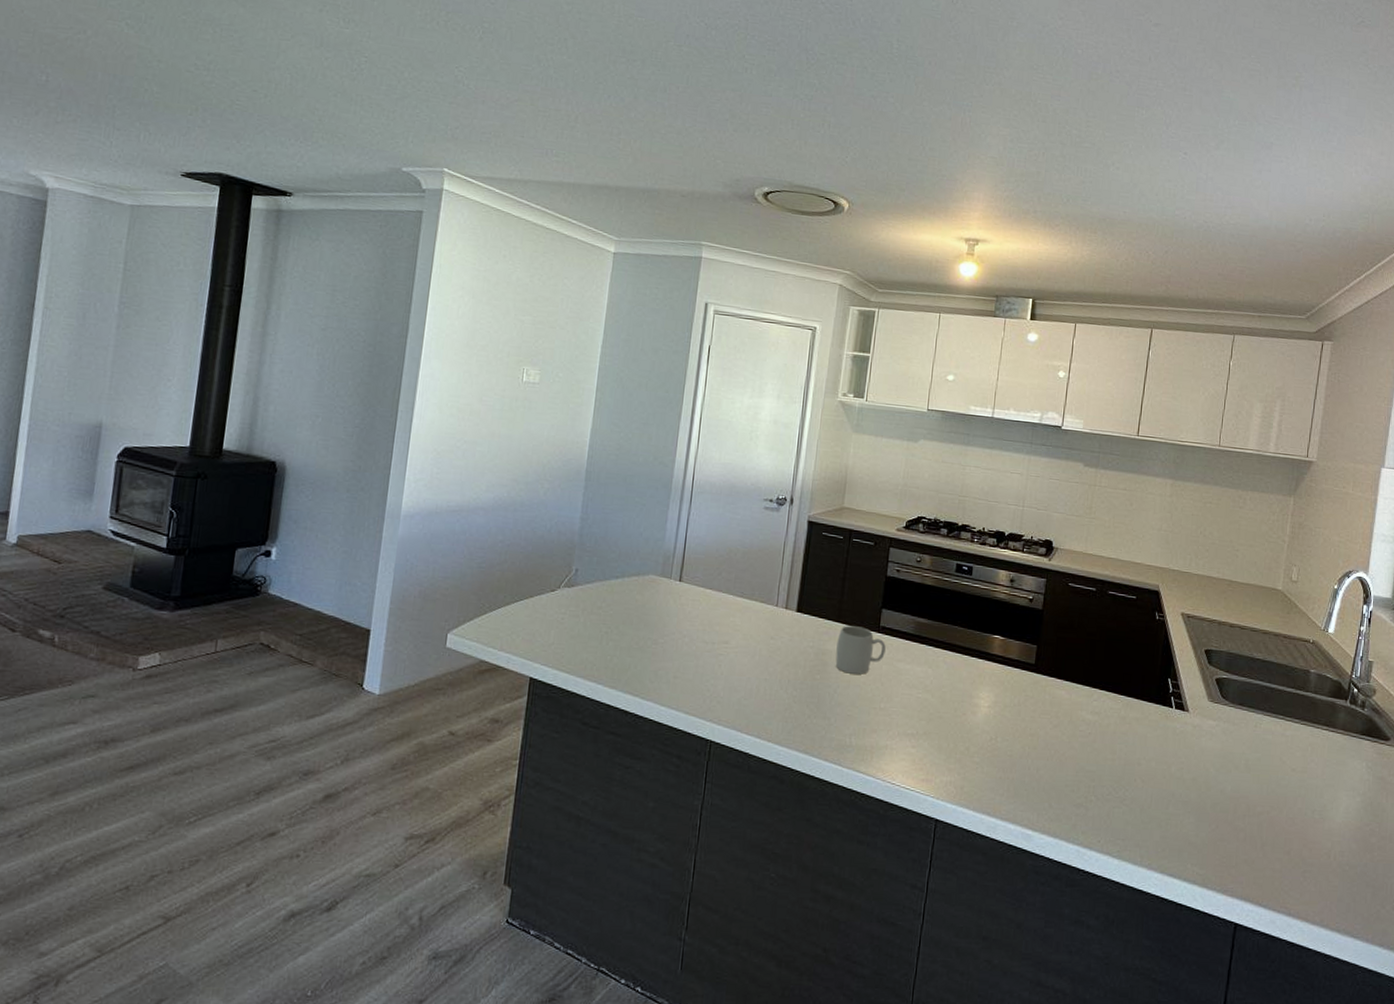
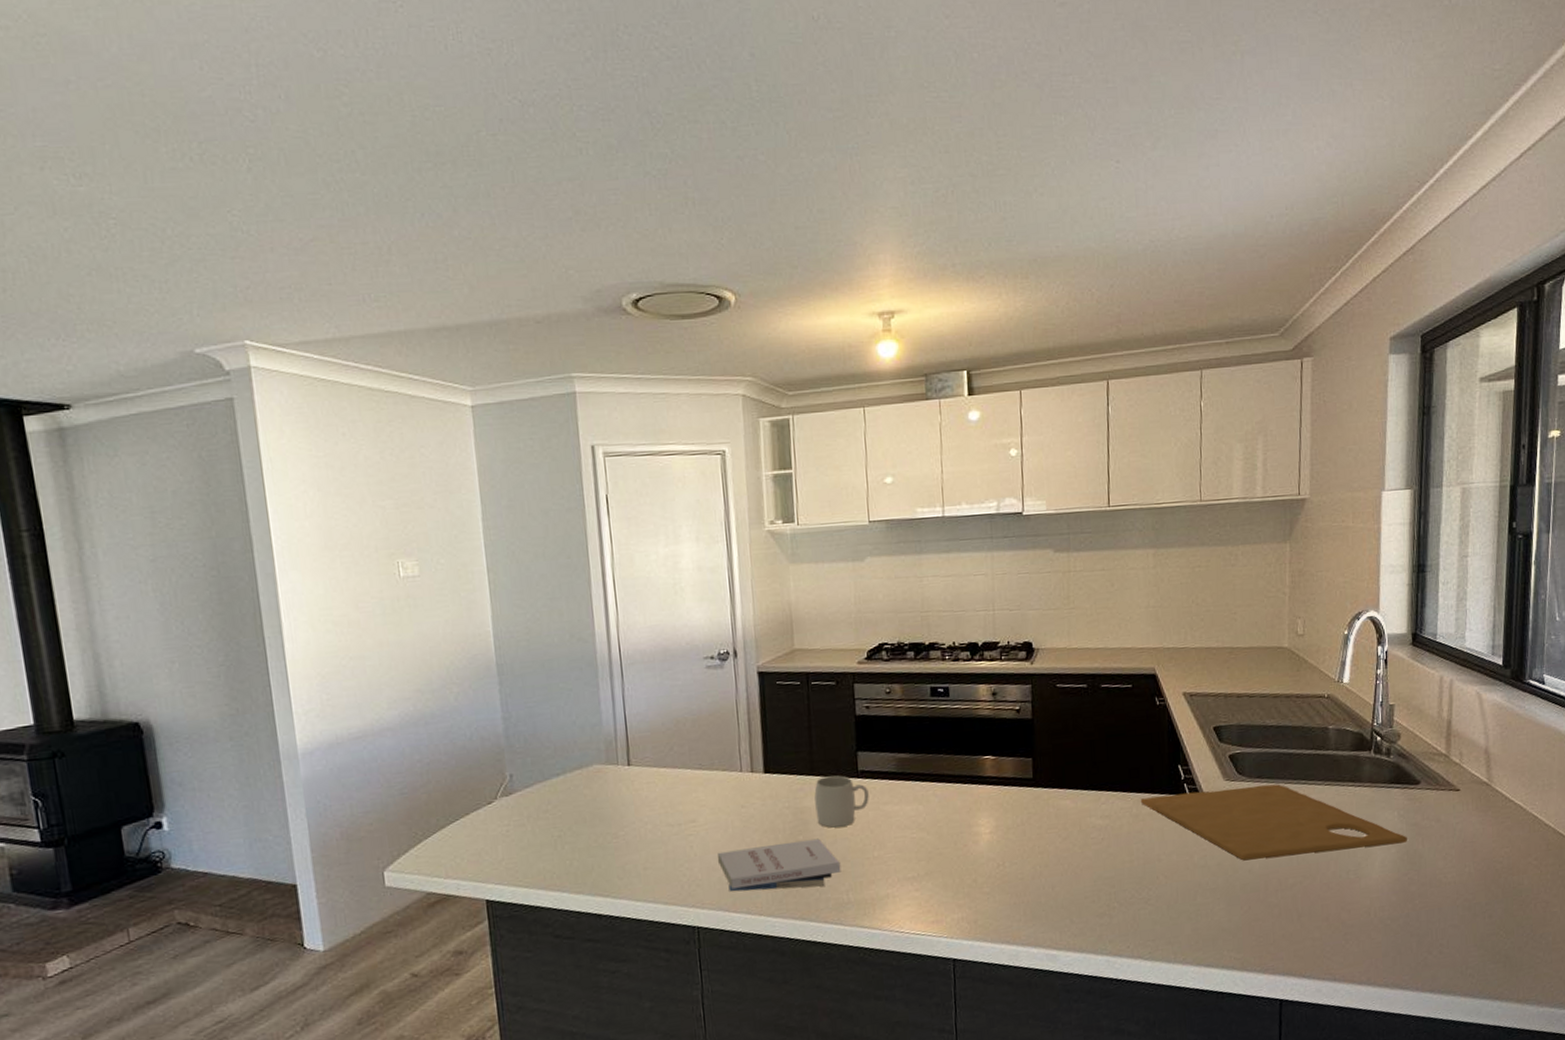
books: none [740,675,849,726] -> present [717,838,841,892]
cutting board: none [1130,703,1373,794] -> present [1141,784,1407,861]

